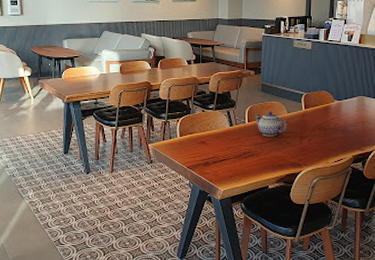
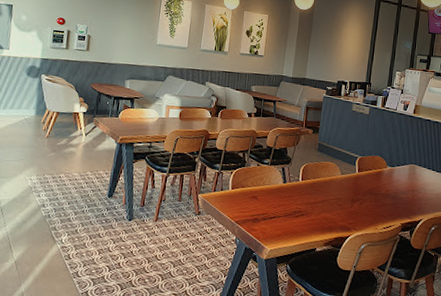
teapot: present [255,111,287,137] -> none [309,171,340,198]

